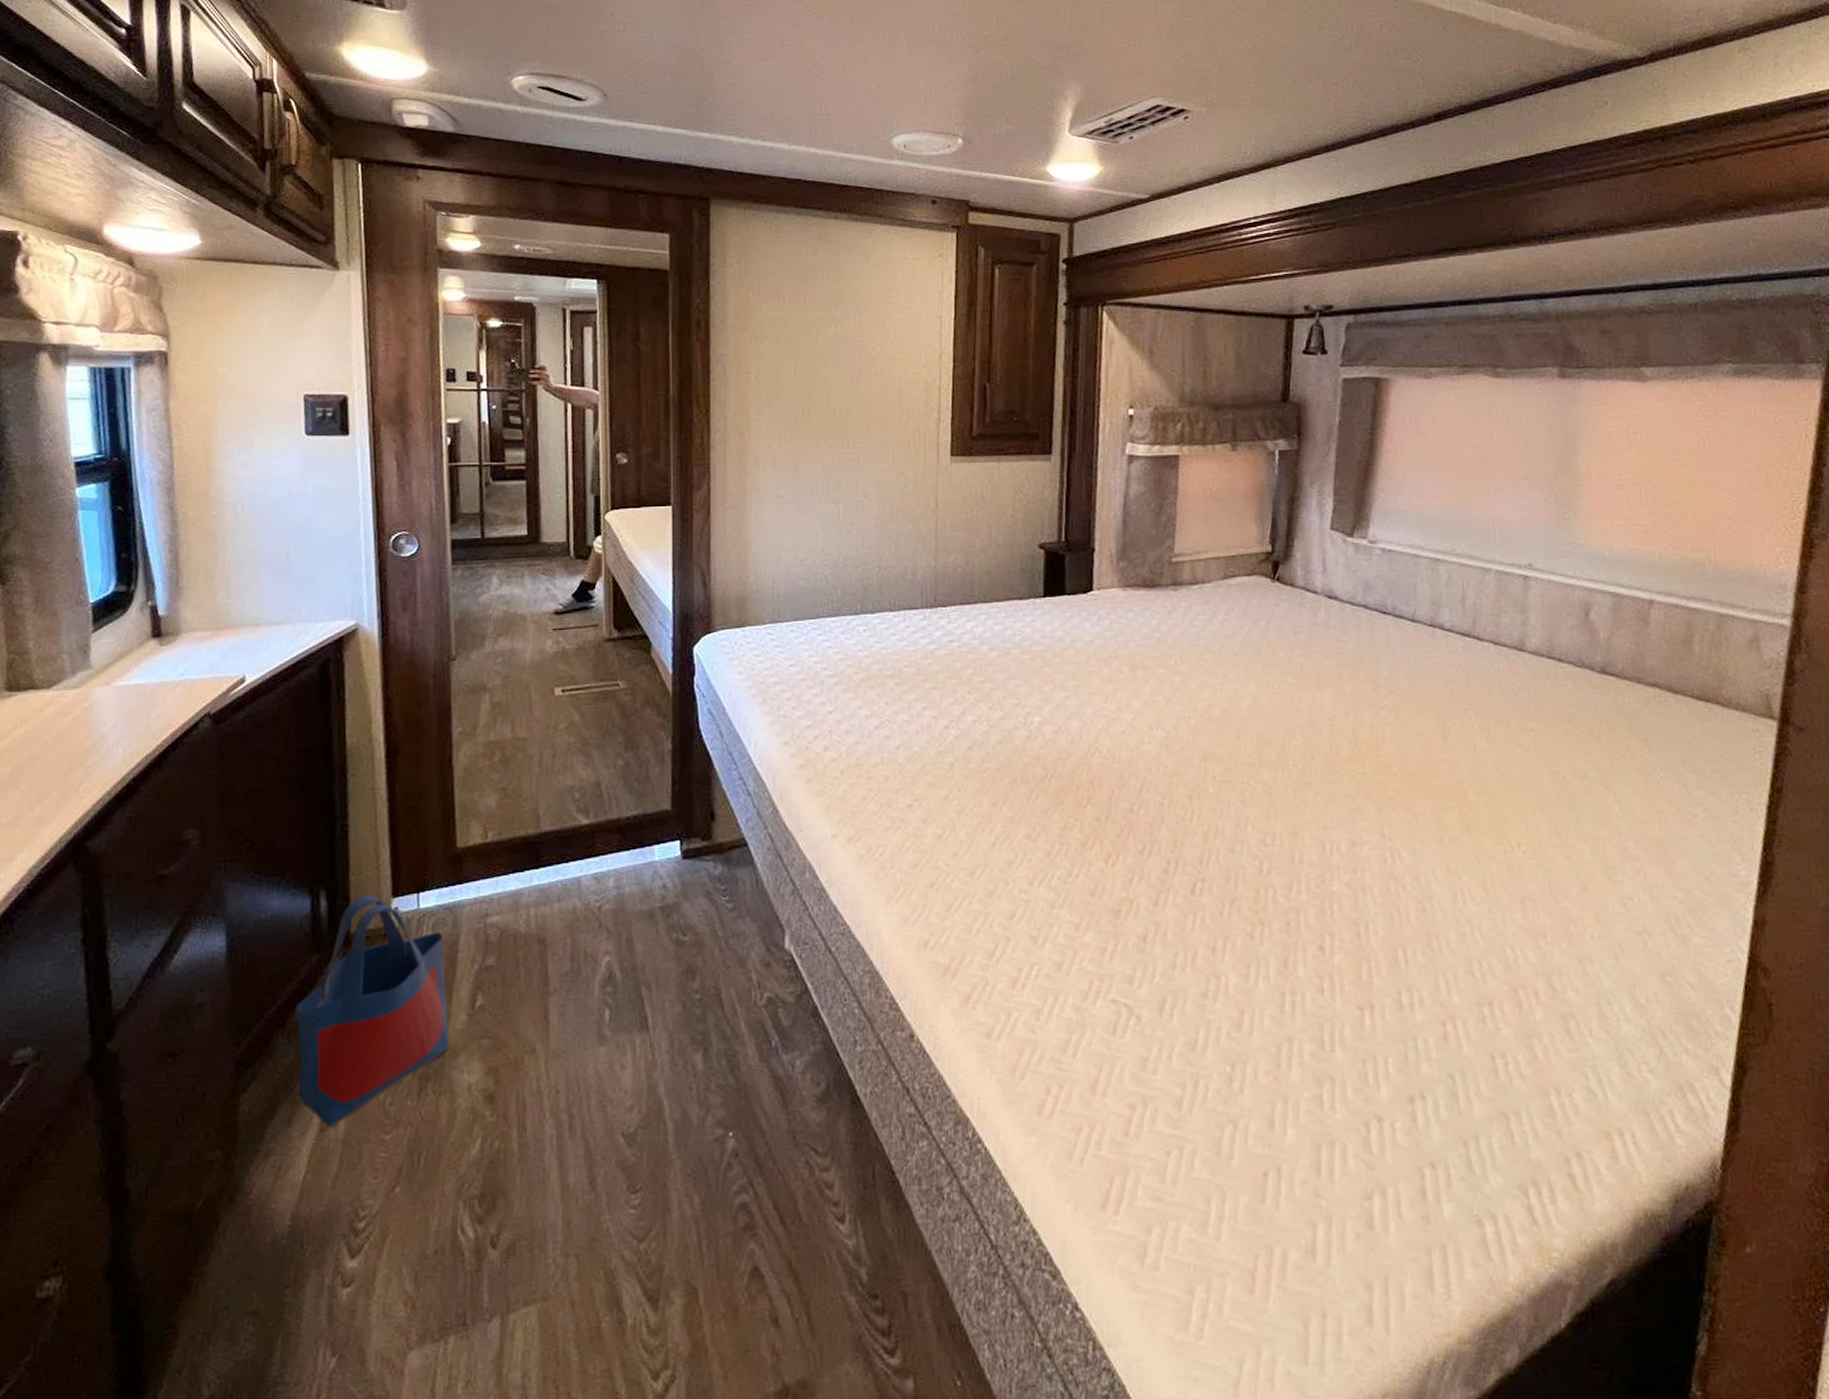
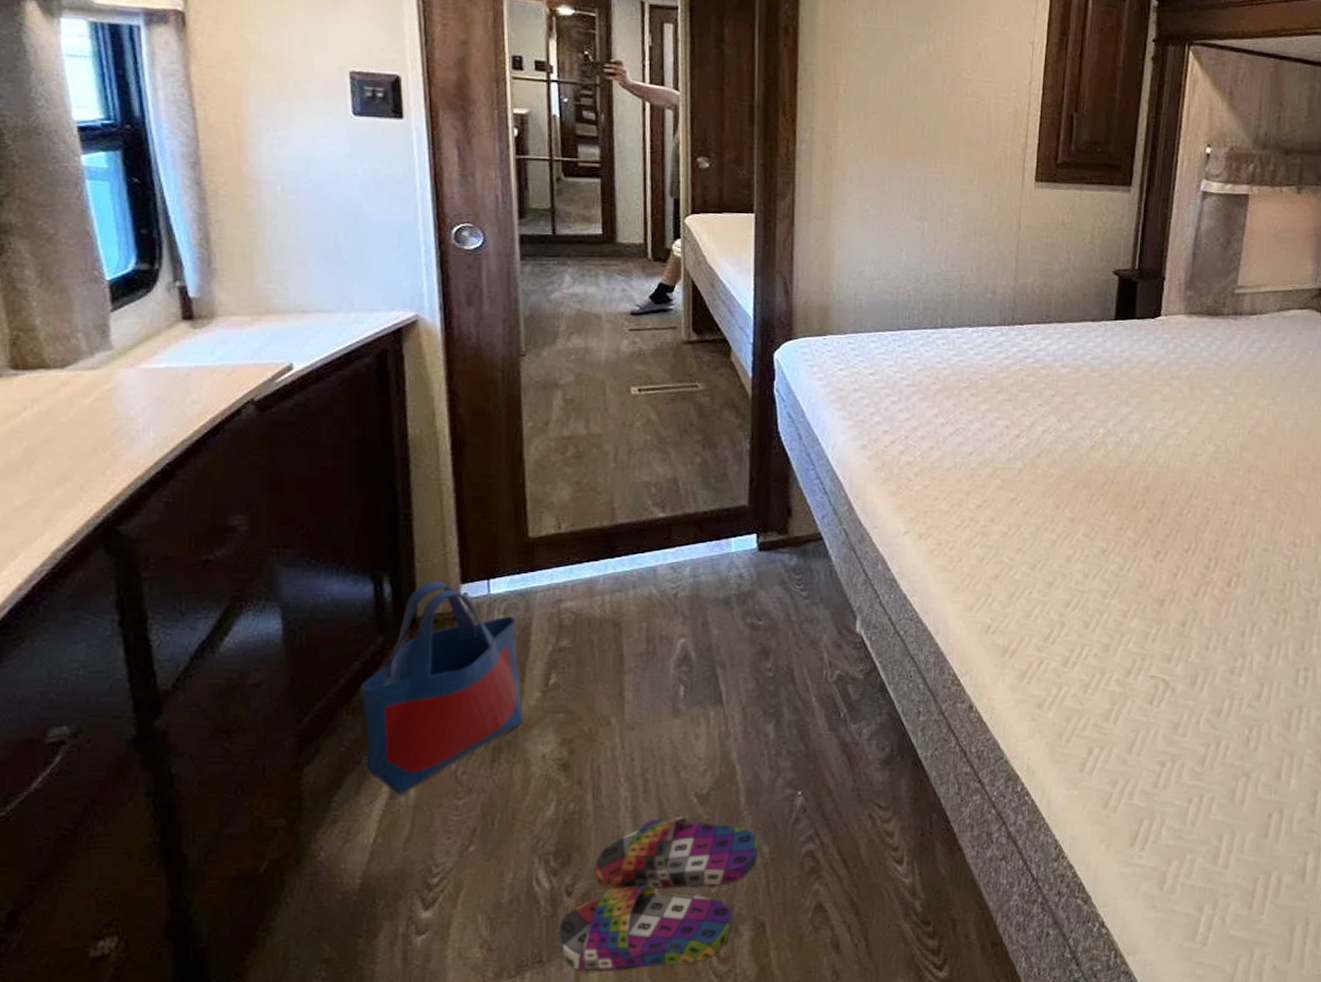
slippers: none [483,1158,689,1339] -> present [558,816,759,972]

